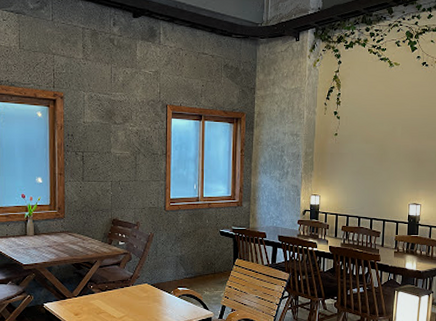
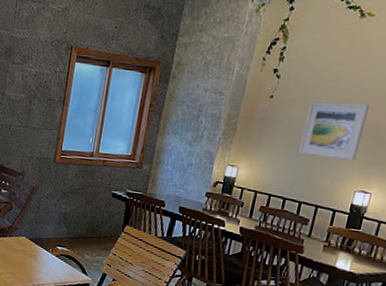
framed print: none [363,133,407,181] -> present [298,101,369,161]

